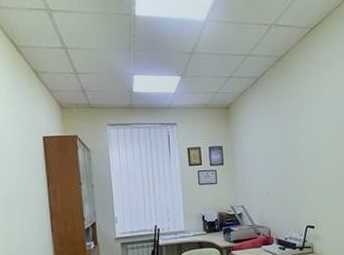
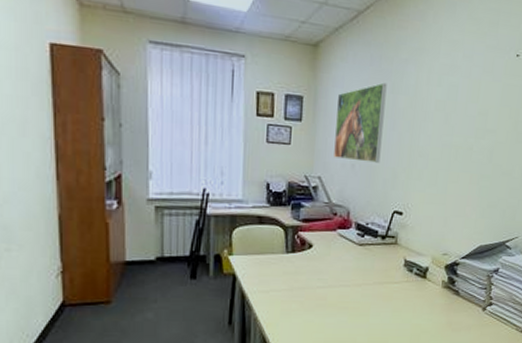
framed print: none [249,126,289,190] -> present [334,82,387,163]

